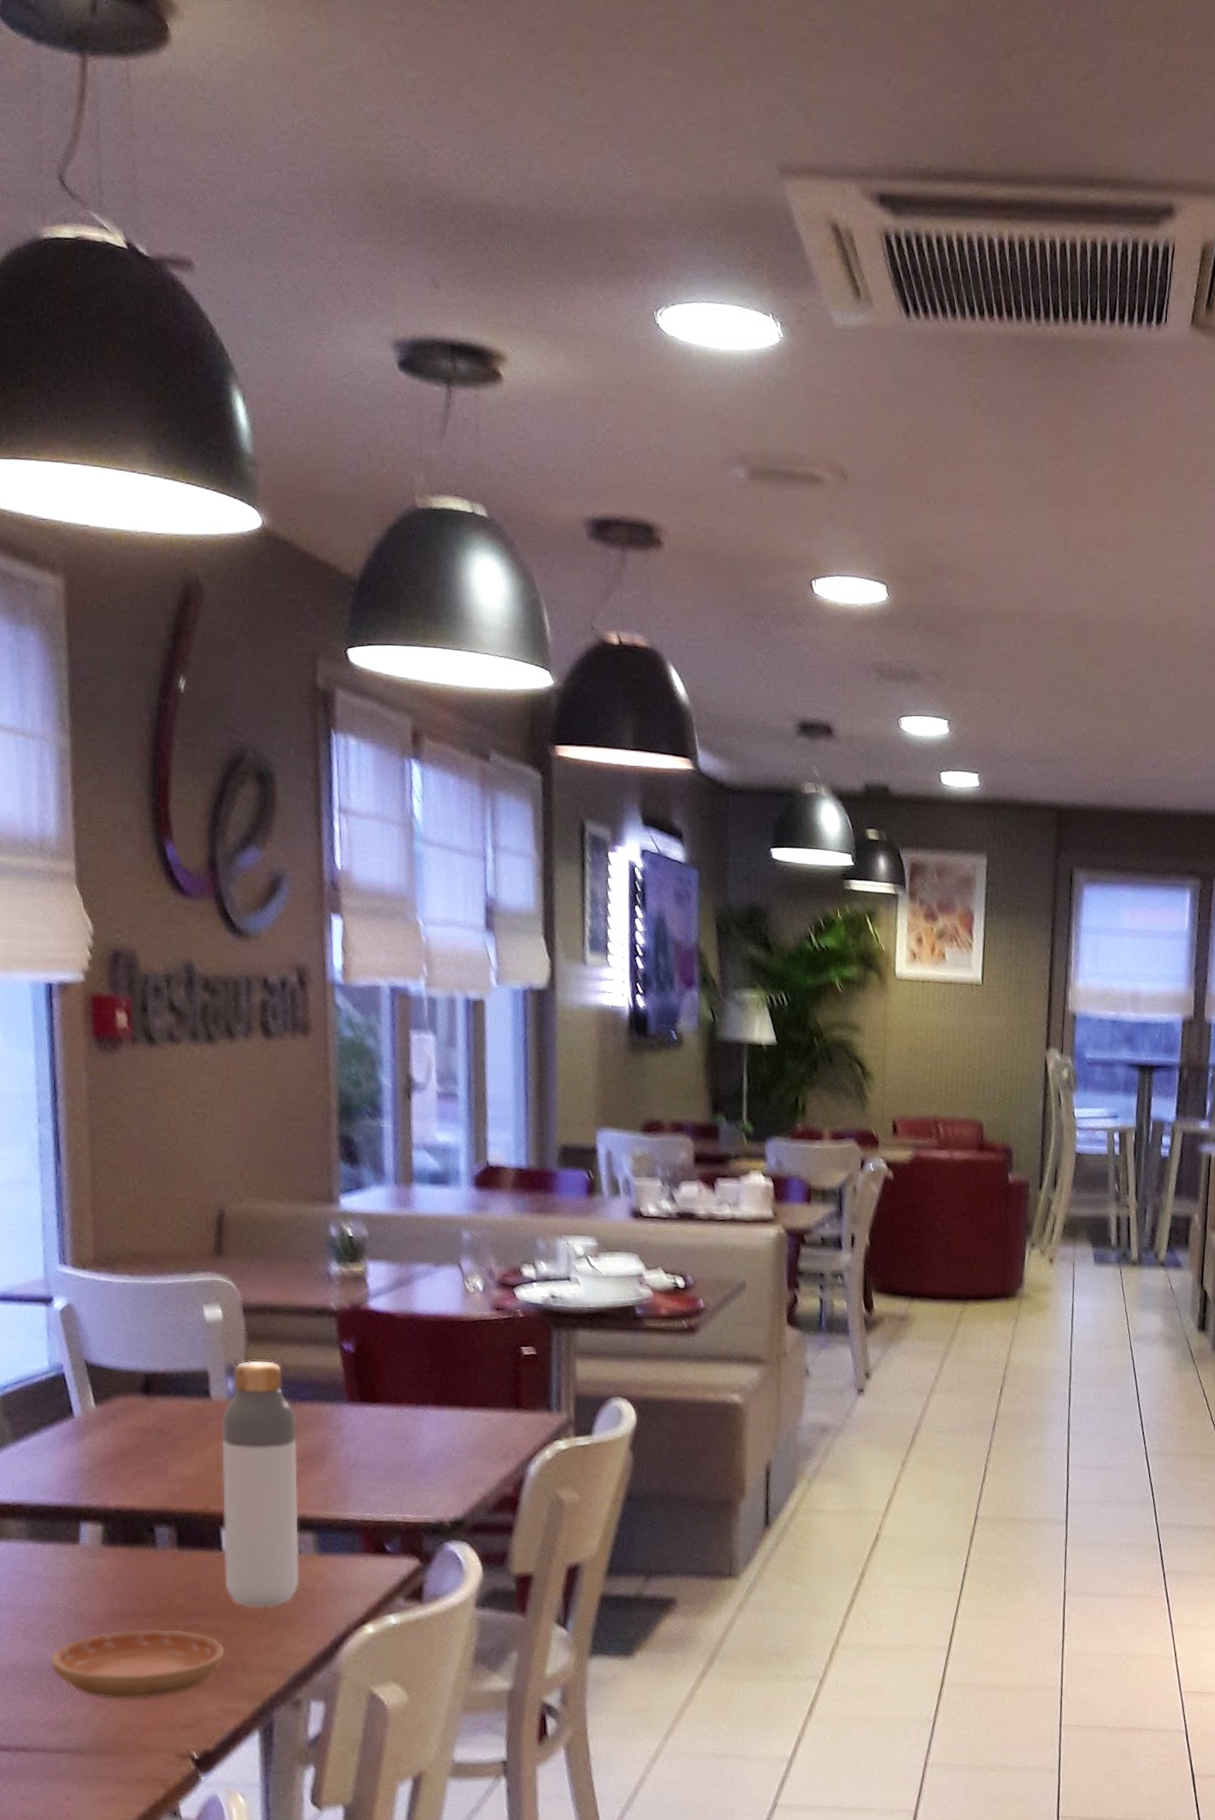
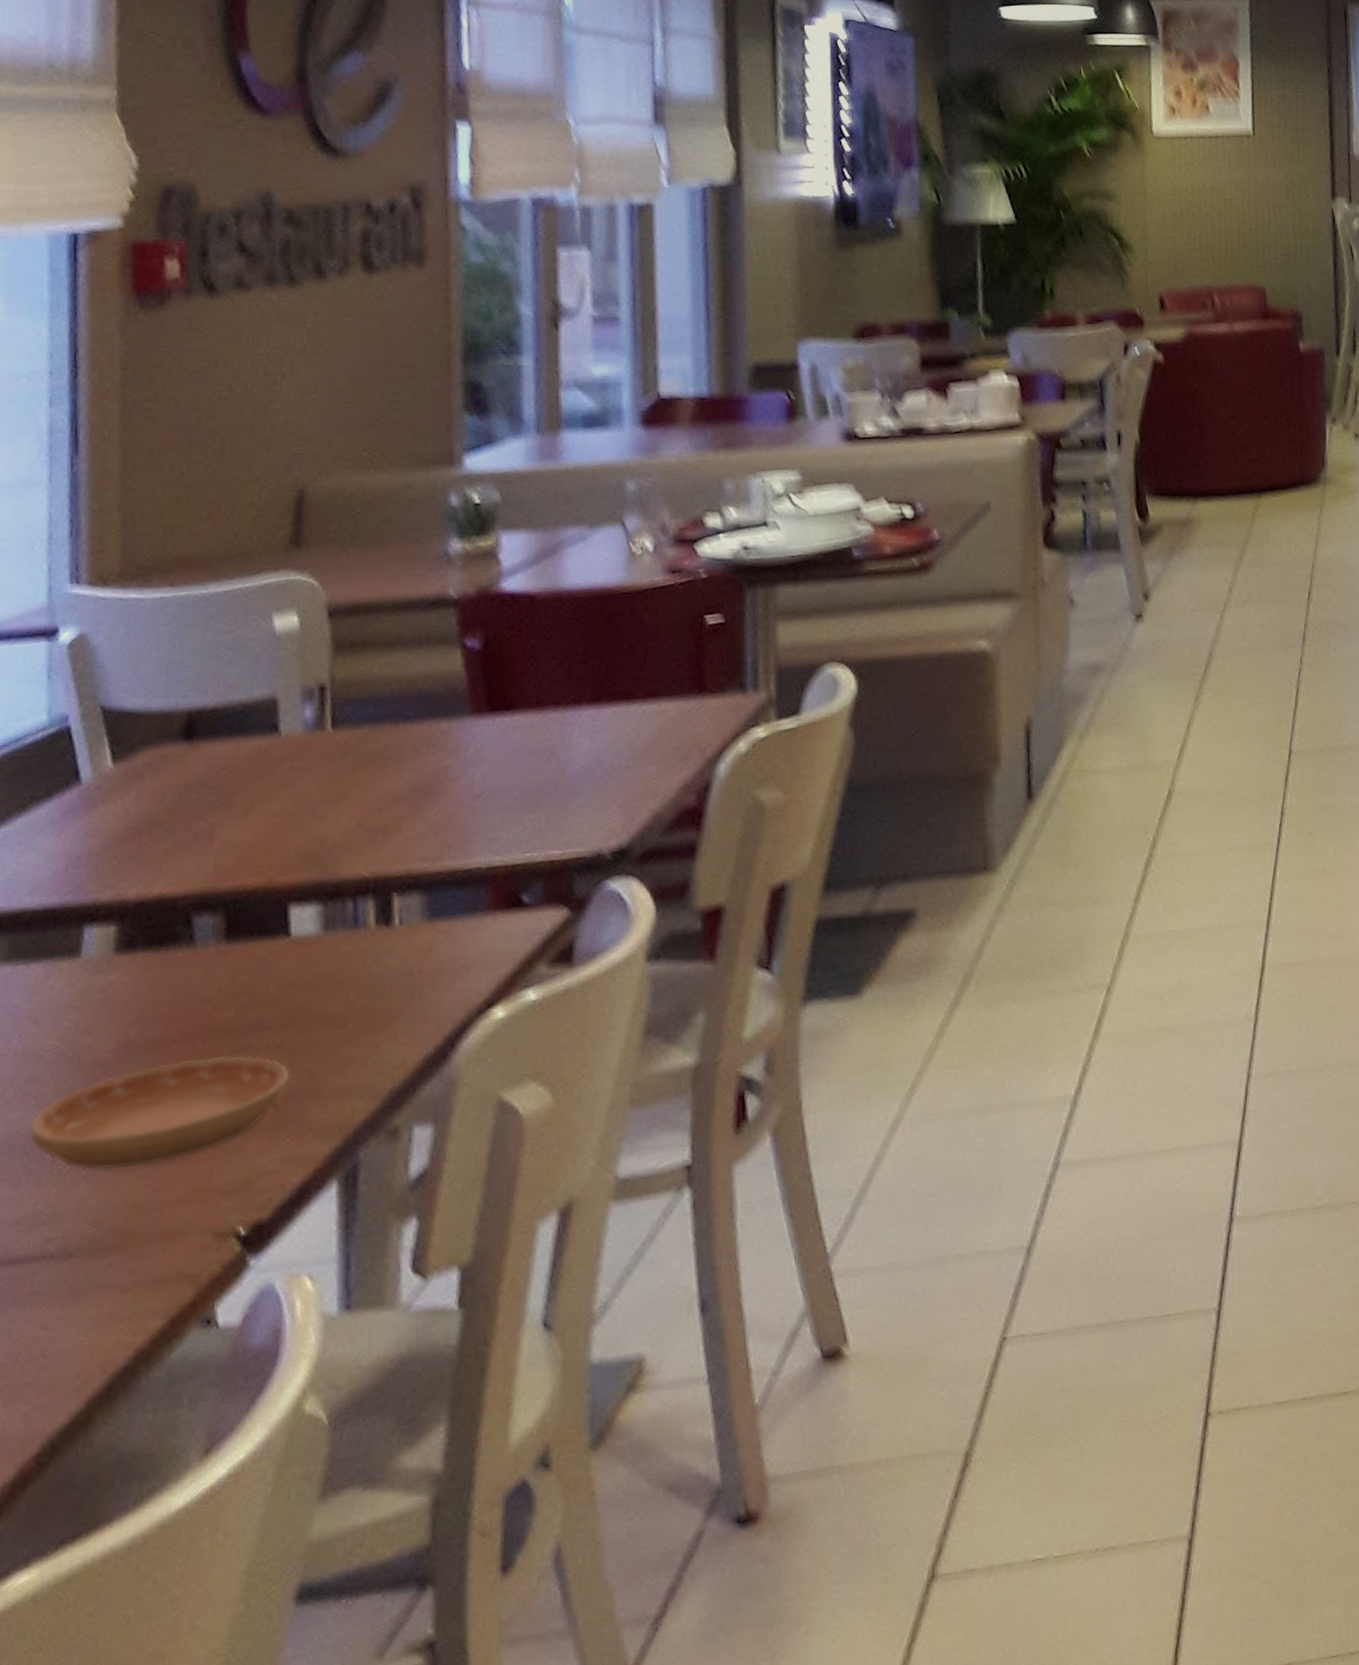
bottle: present [222,1360,299,1608] -> none [292,674,401,1009]

